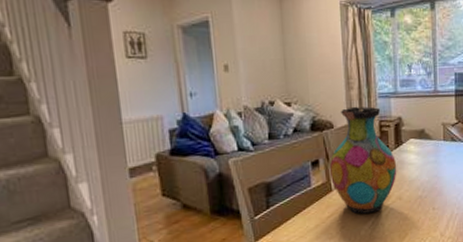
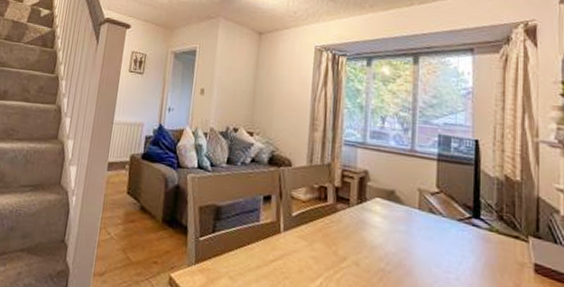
vase: present [329,106,397,214] -> none [280,148,357,272]

